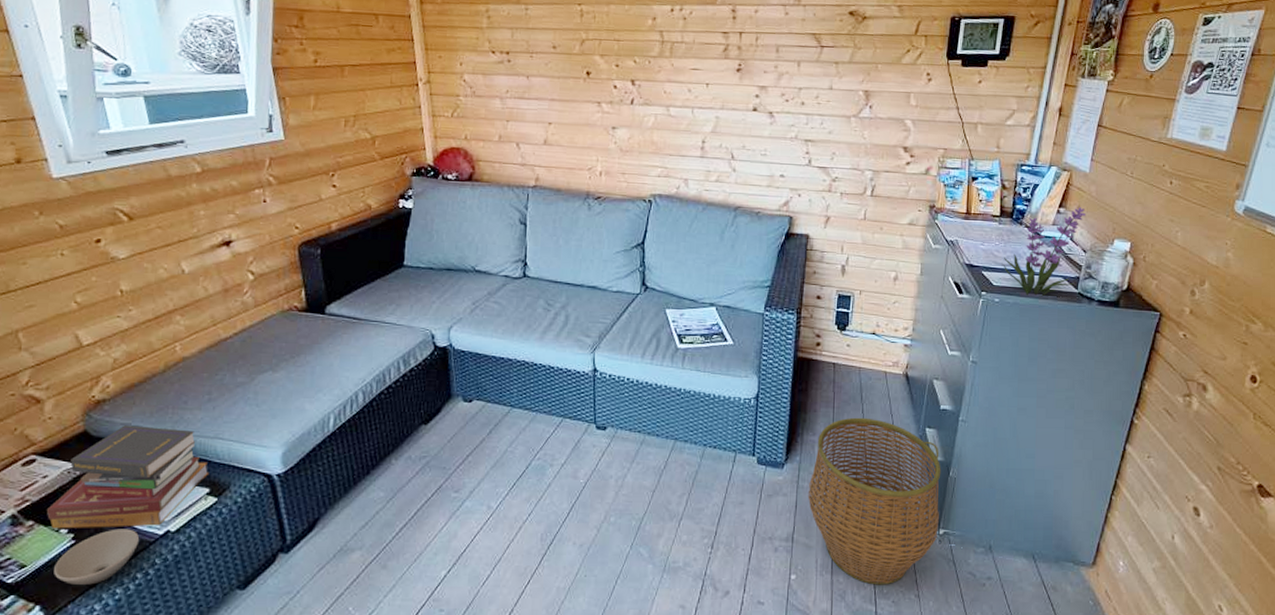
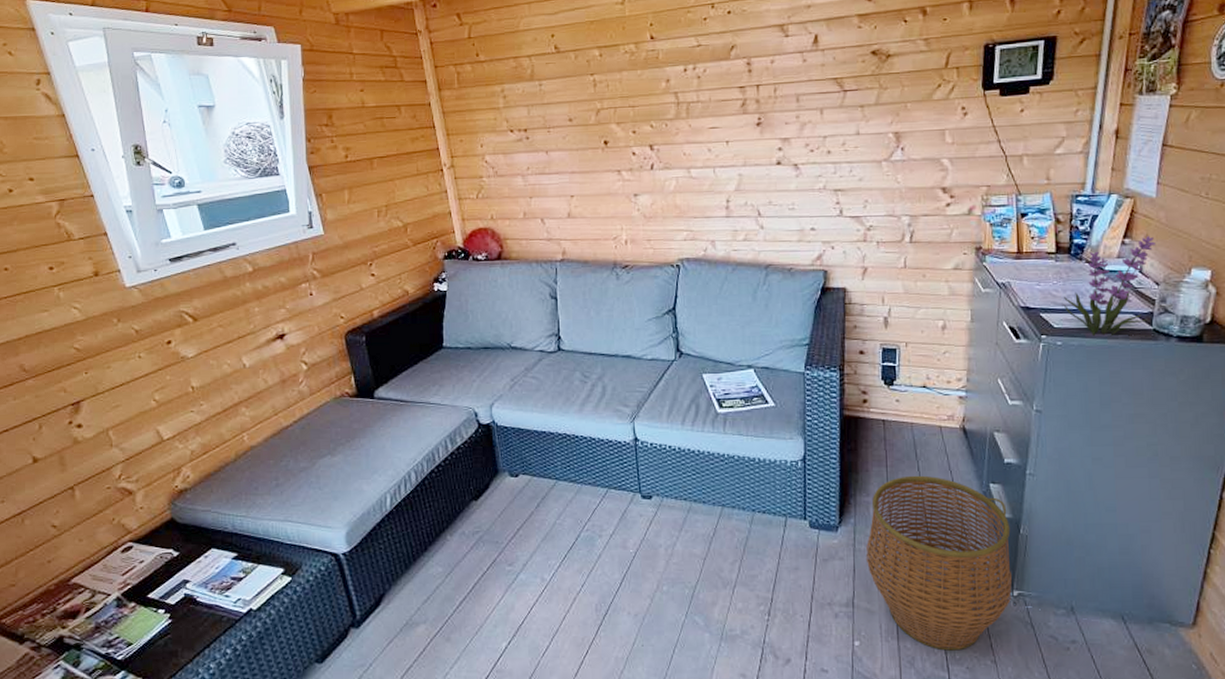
books: present [47,425,209,529] -> none [146,512,283,610]
bowl: present [54,529,140,585] -> none [156,608,227,660]

